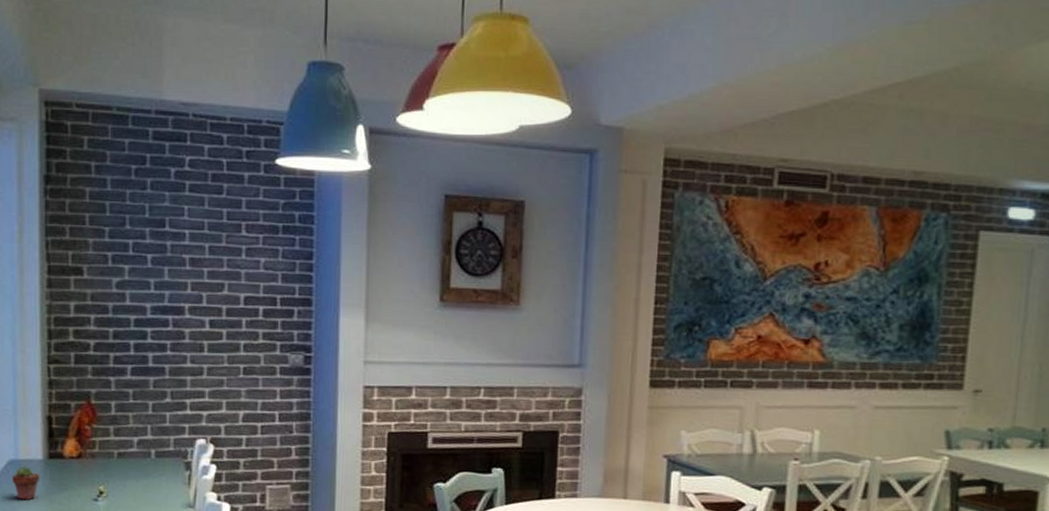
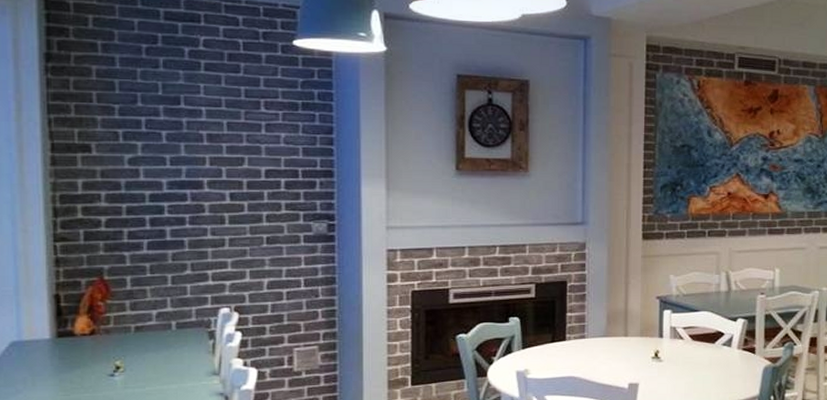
potted succulent: present [13,465,40,501] -> none [16,346,48,382]

